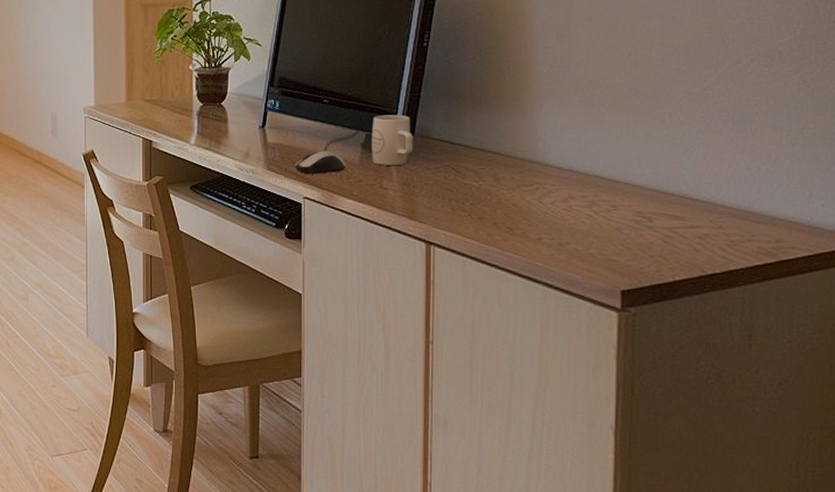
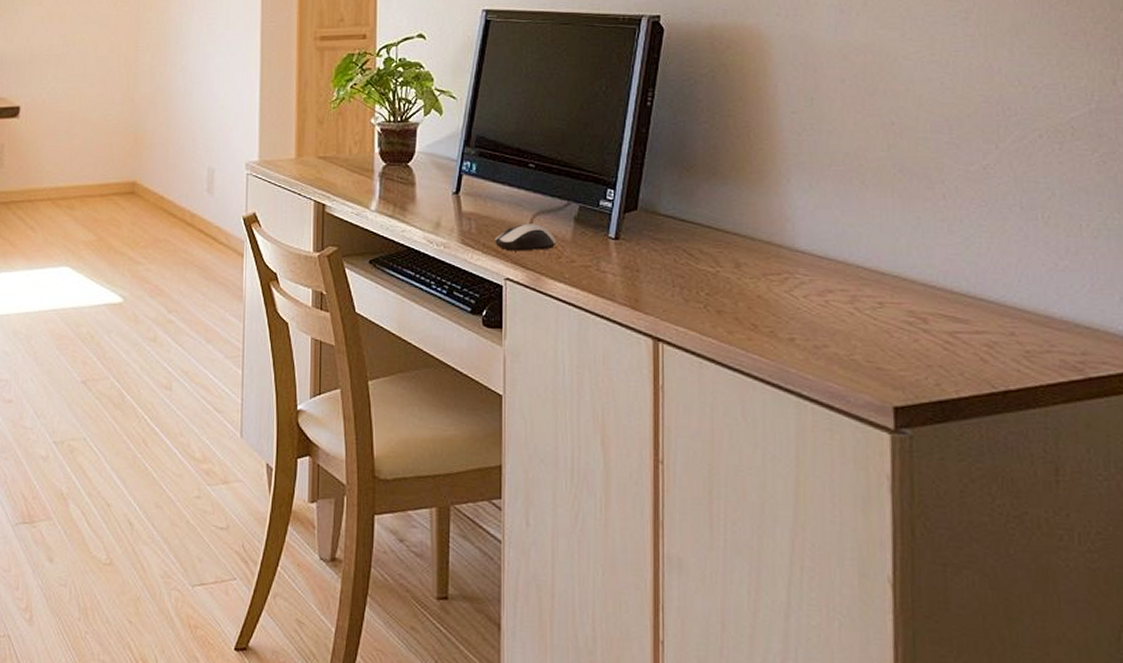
mug: present [372,114,413,166] -> none [586,184,636,244]

